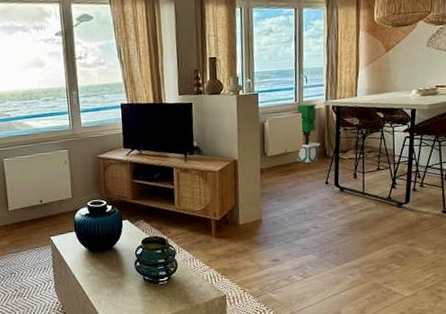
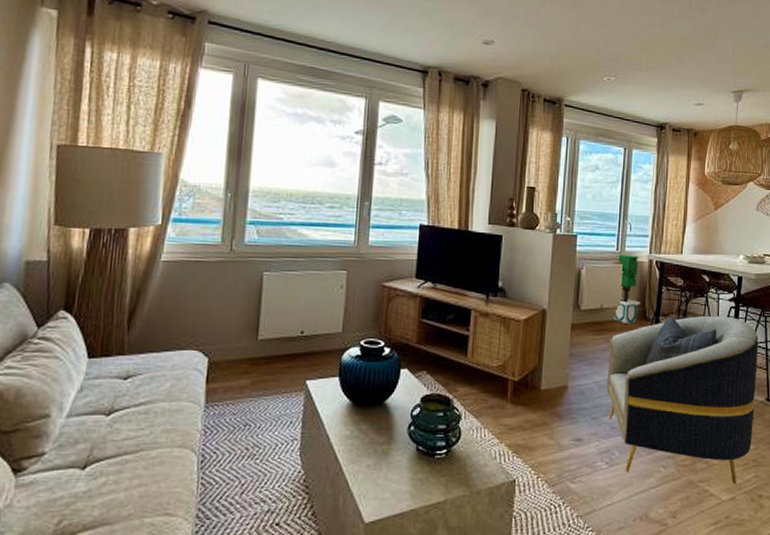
armchair: none [295,145,434,283] -> present [607,314,759,484]

